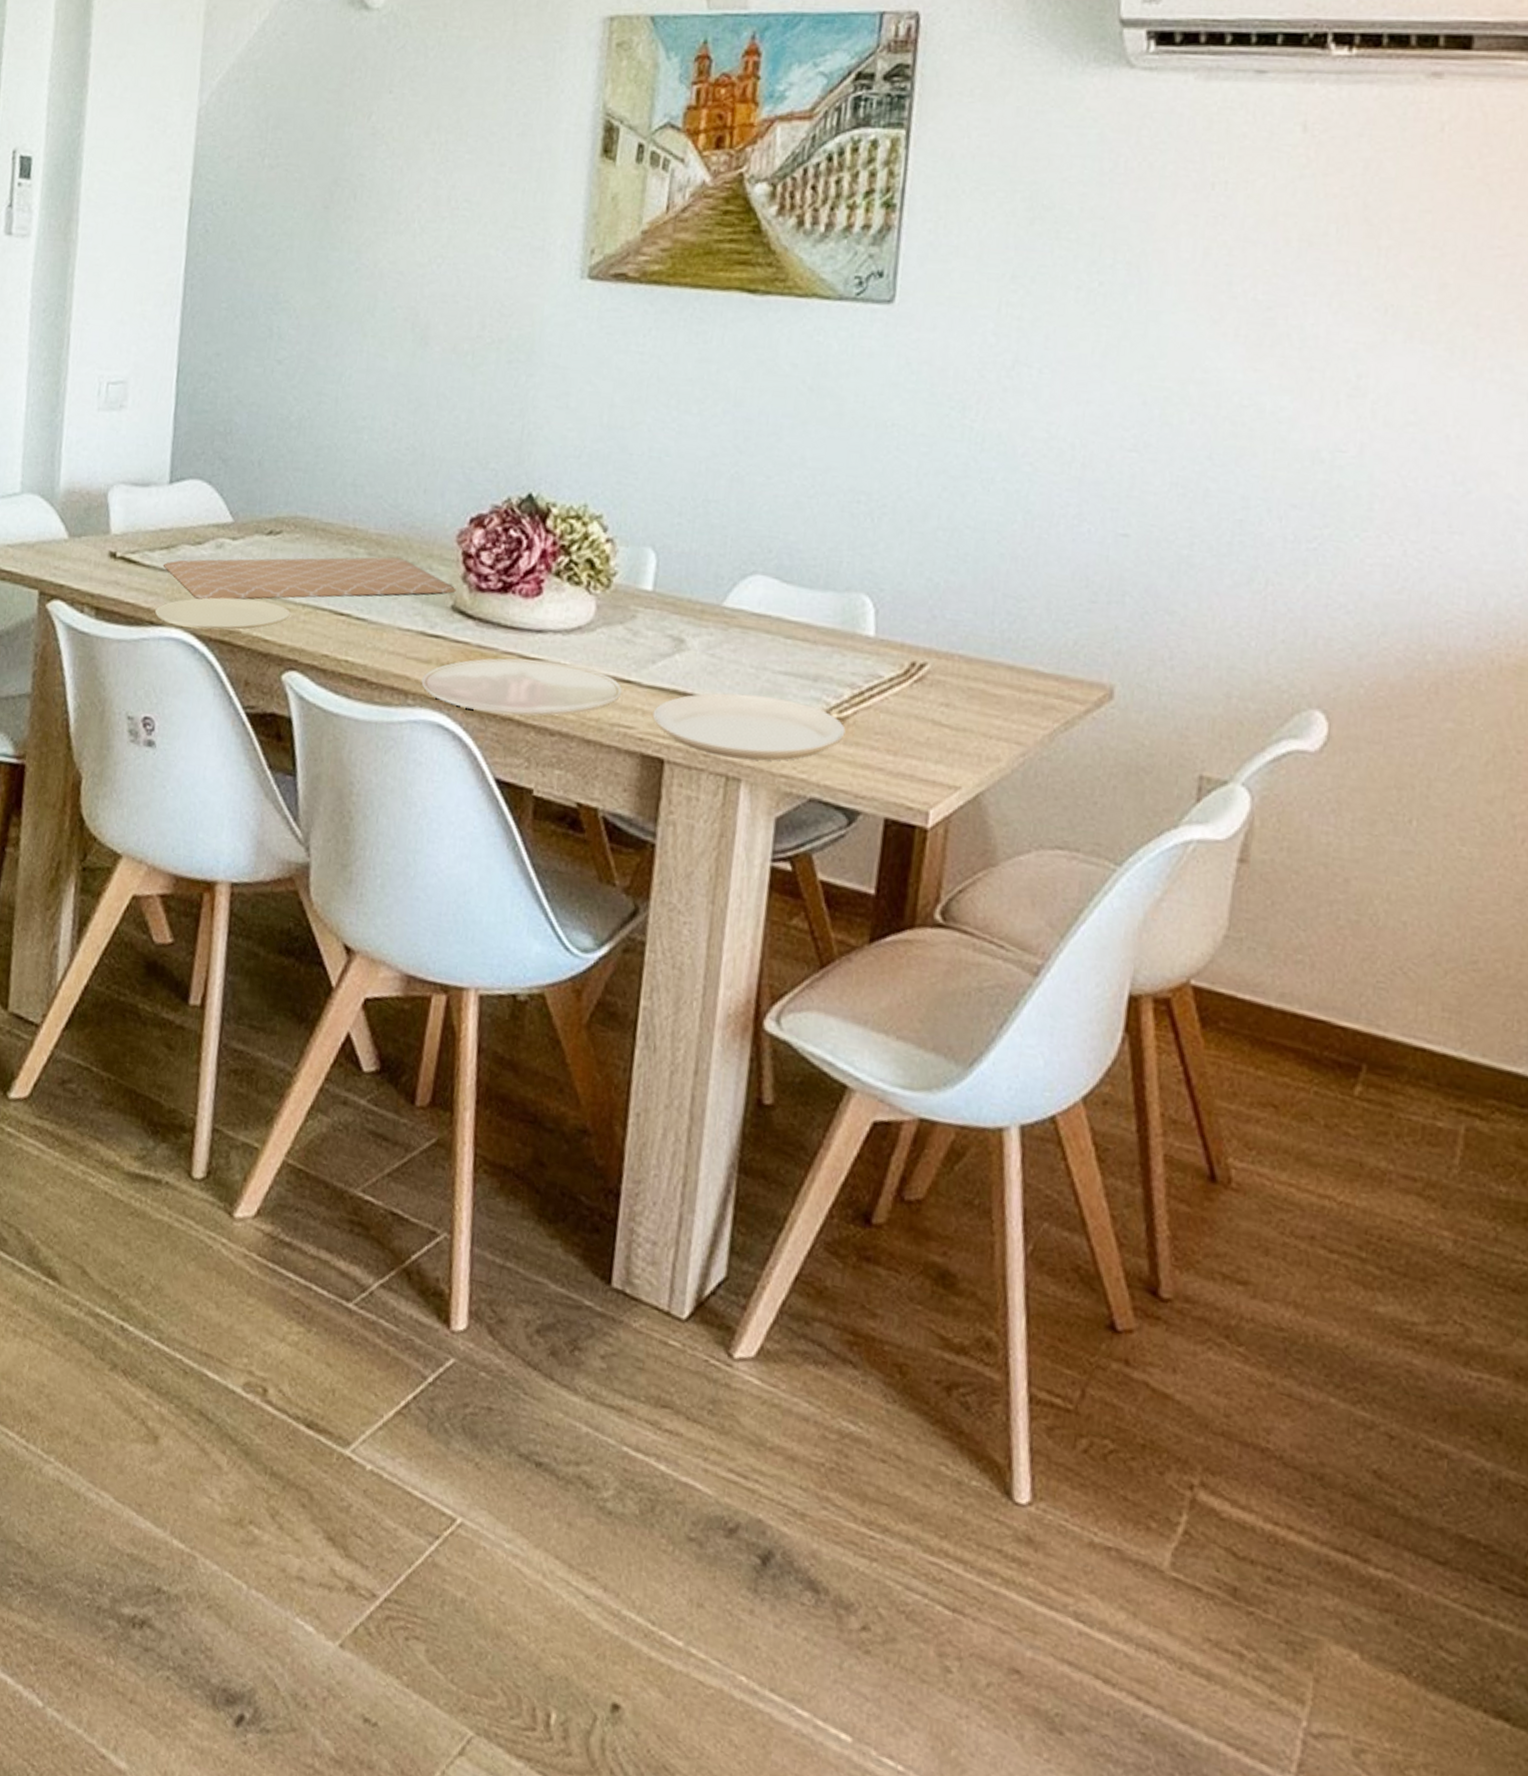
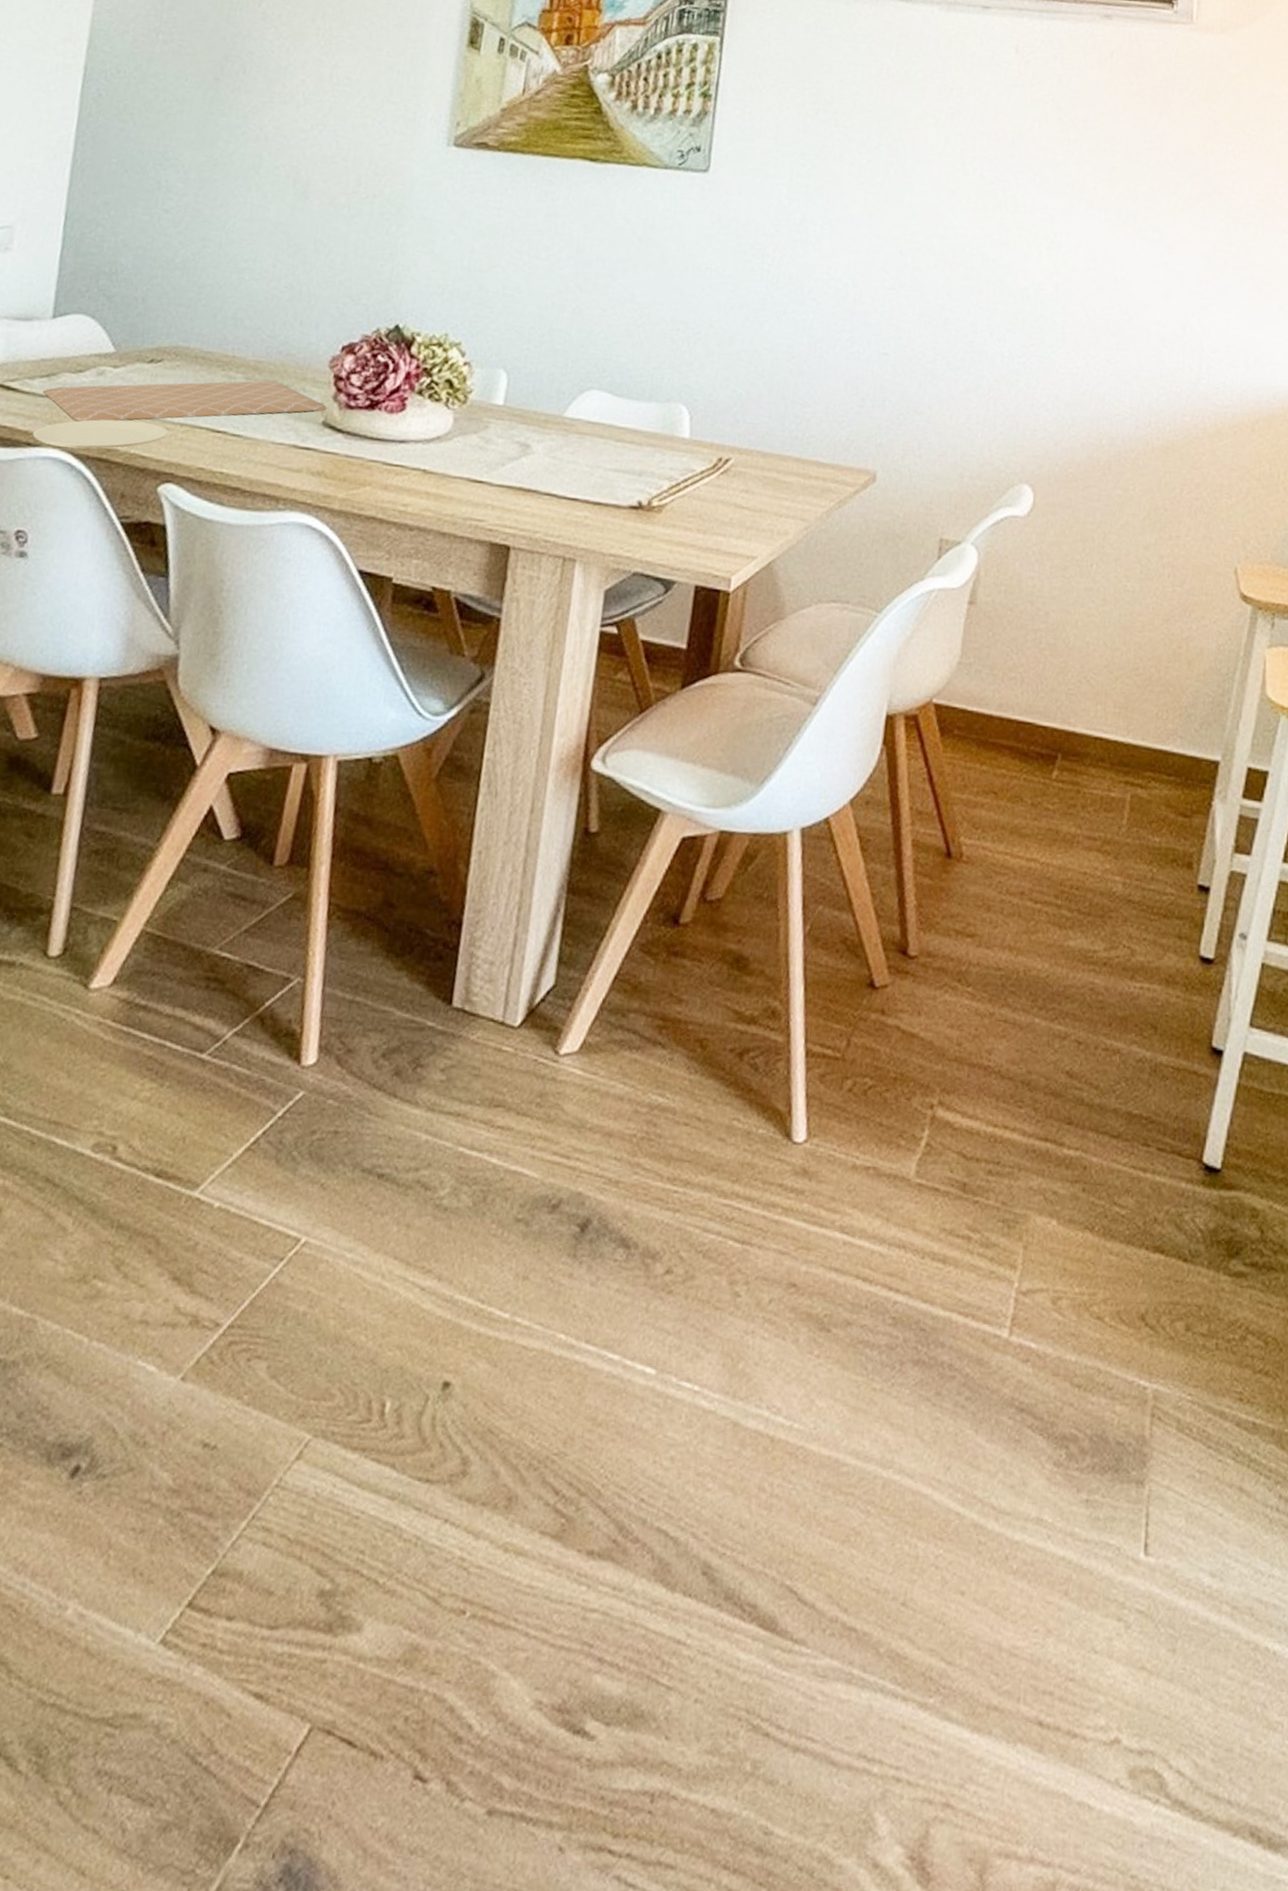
plate: present [421,658,623,716] -> none [292,465,475,515]
plate: present [652,693,846,761] -> none [501,488,665,543]

